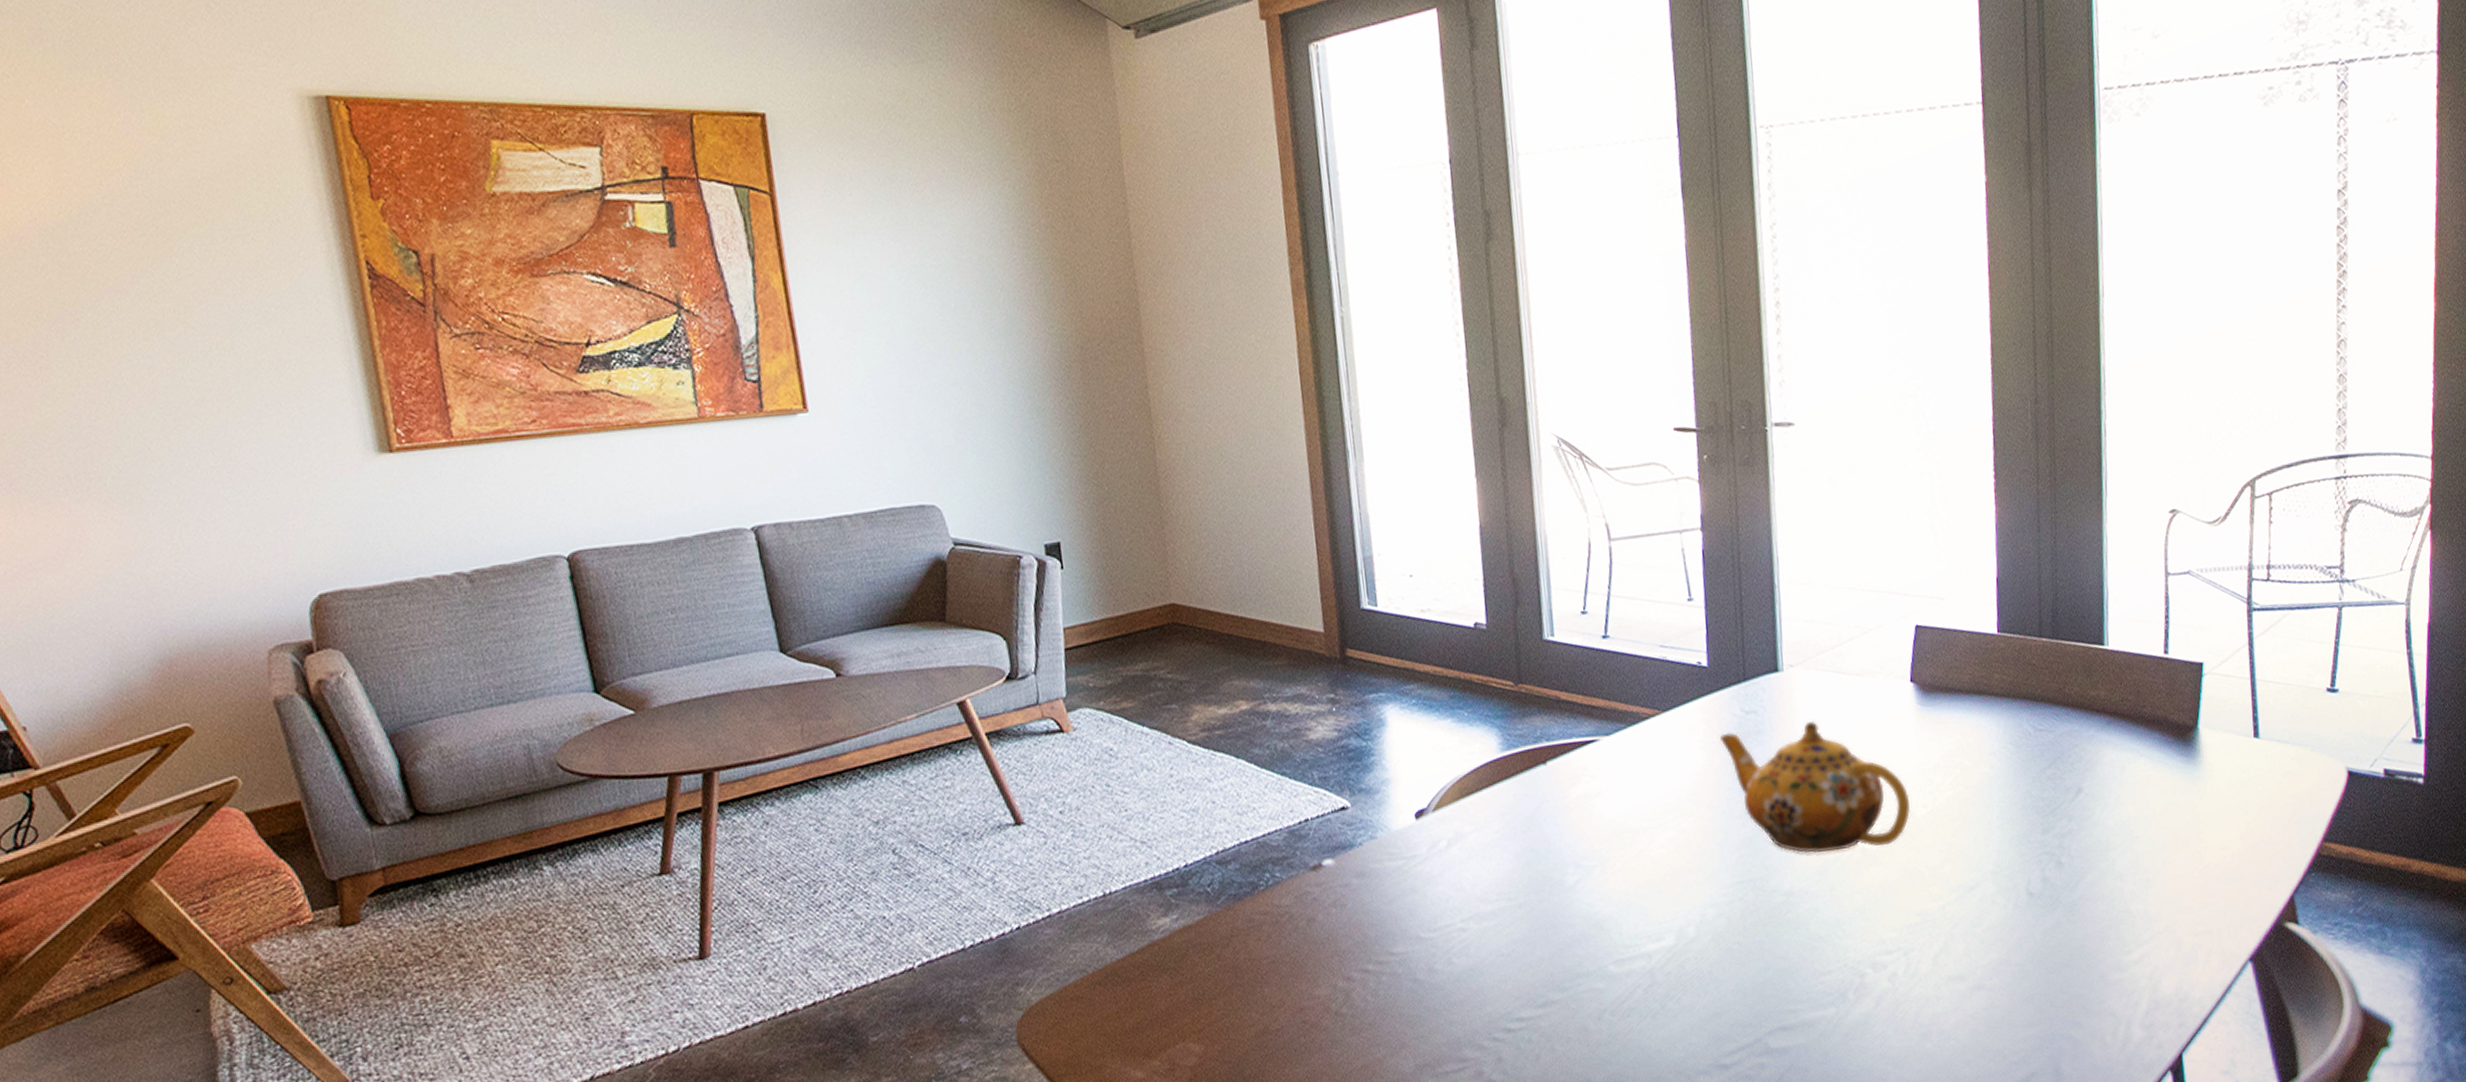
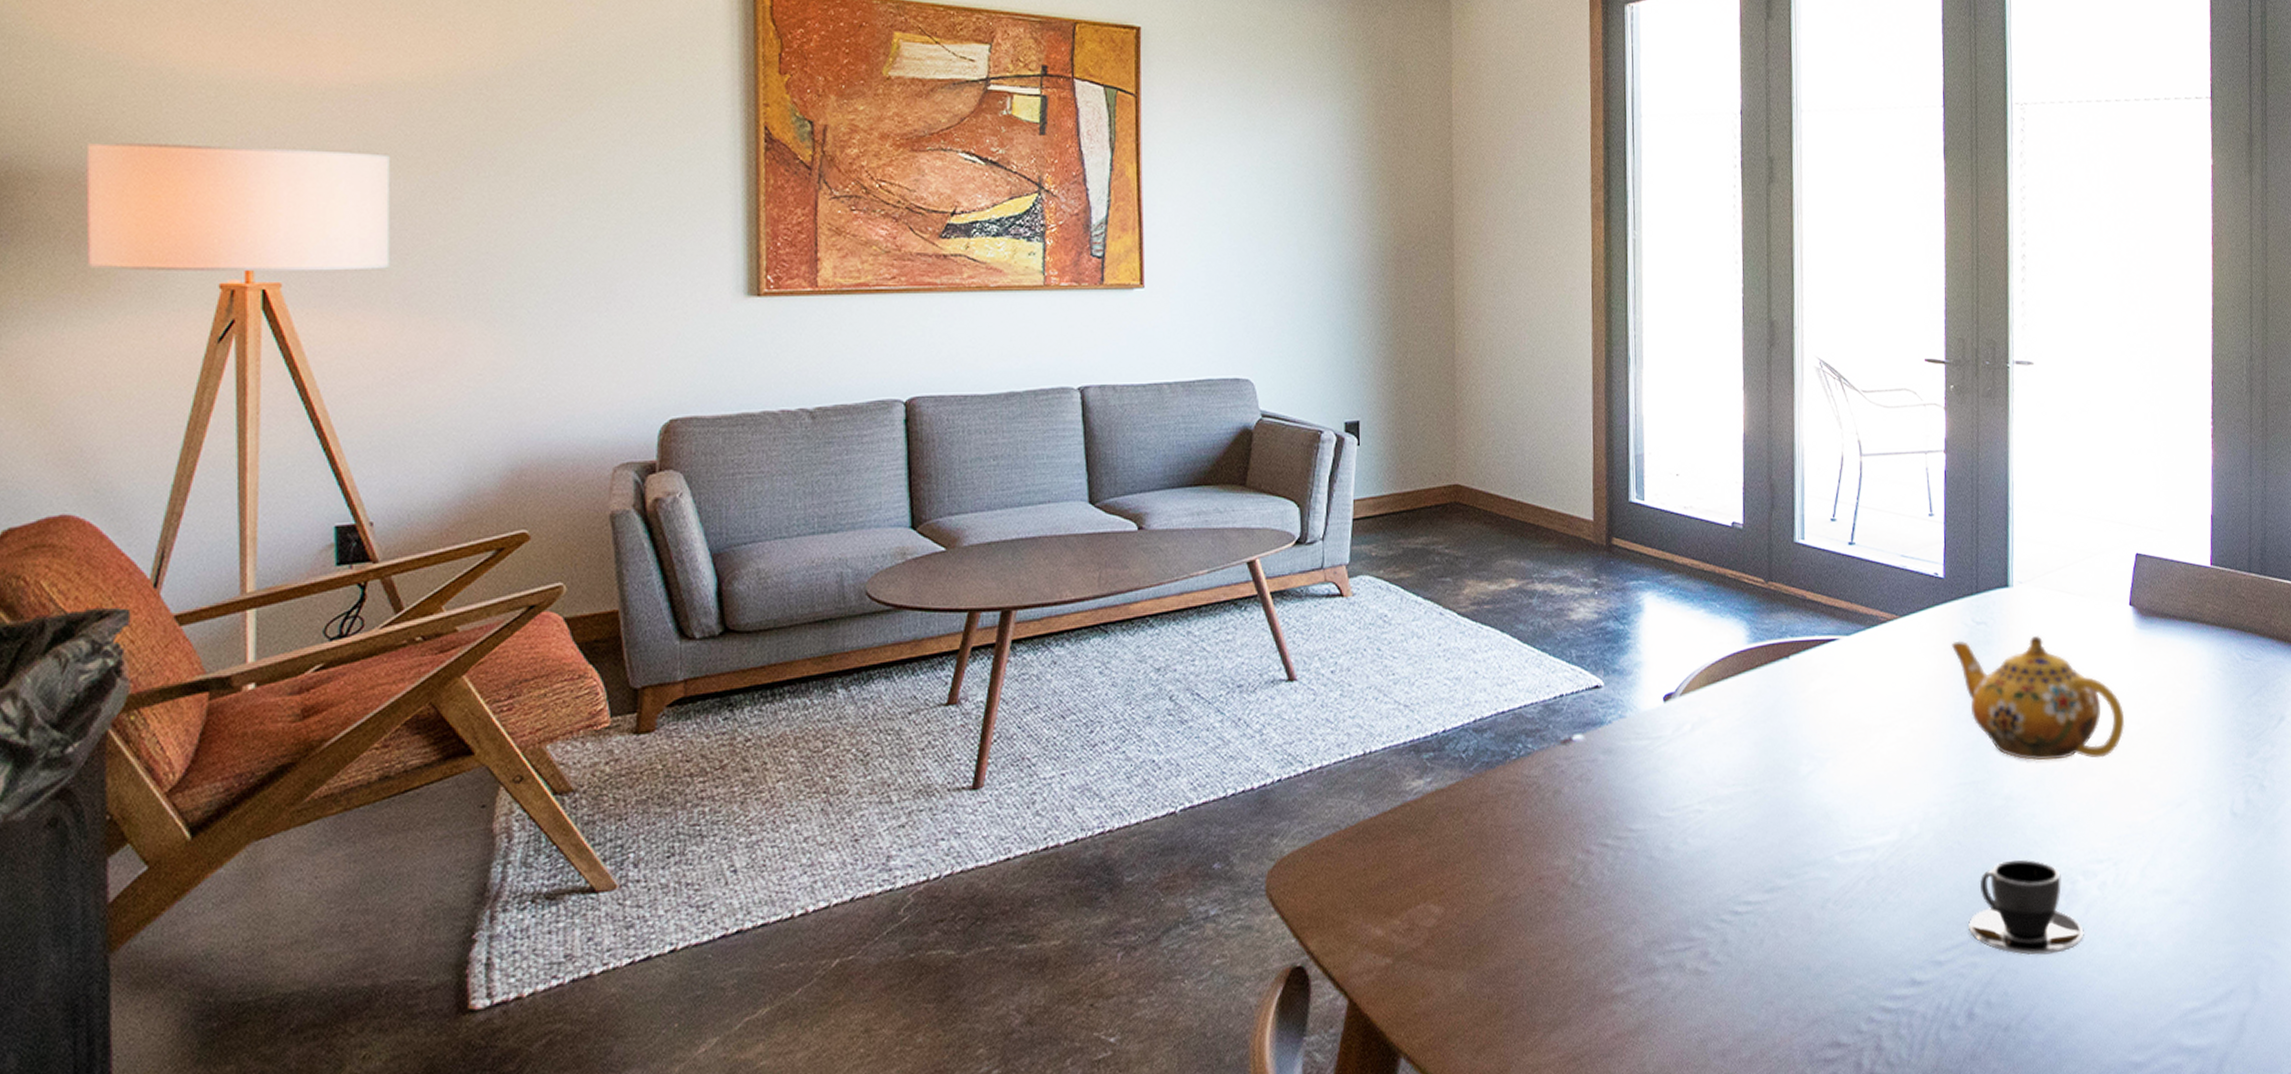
teacup: none [1753,955,1877,1053] -> present [1969,859,2085,955]

